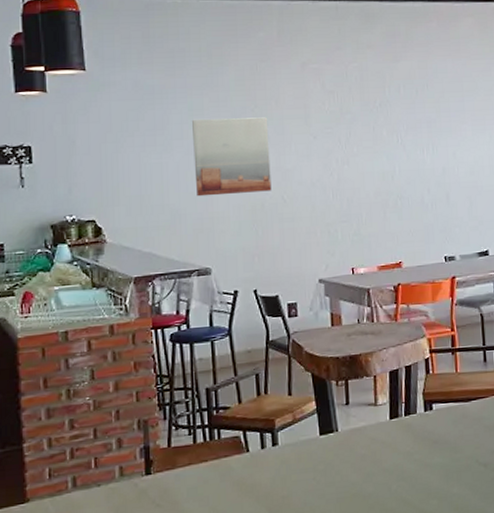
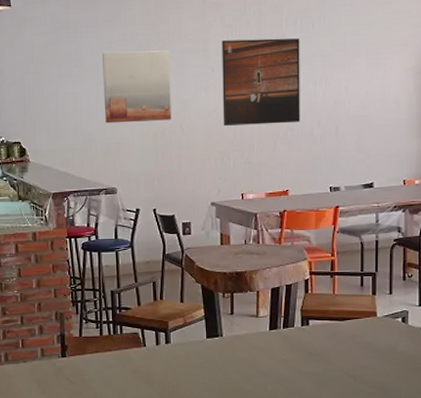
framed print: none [323,104,410,197] -> present [222,38,300,127]

